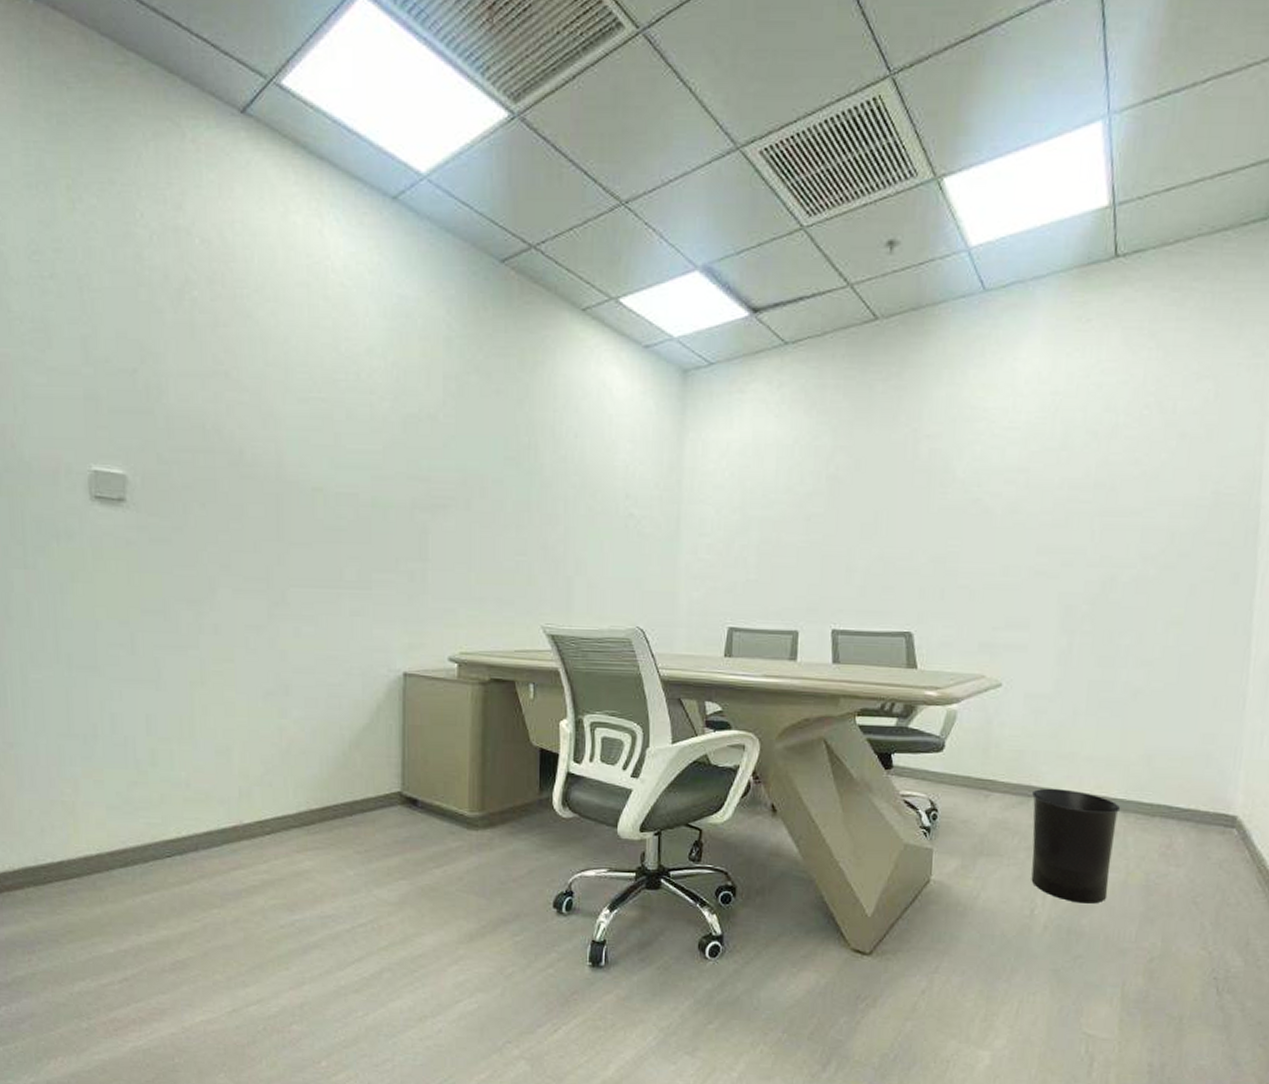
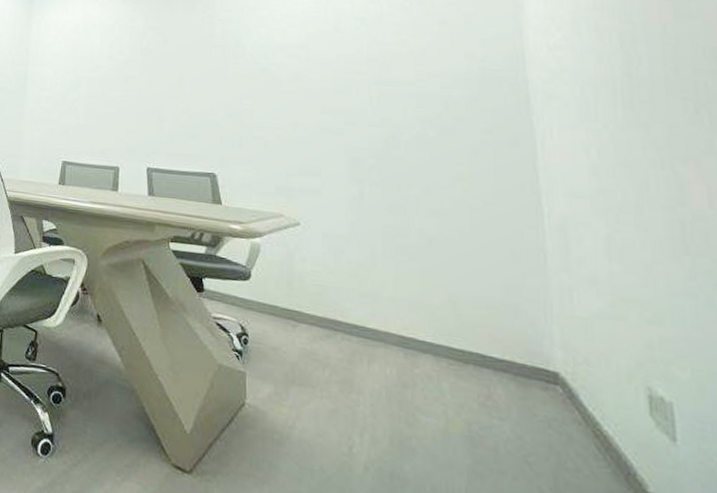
waste bin: present [1031,788,1121,904] -> none [337,324,431,450]

